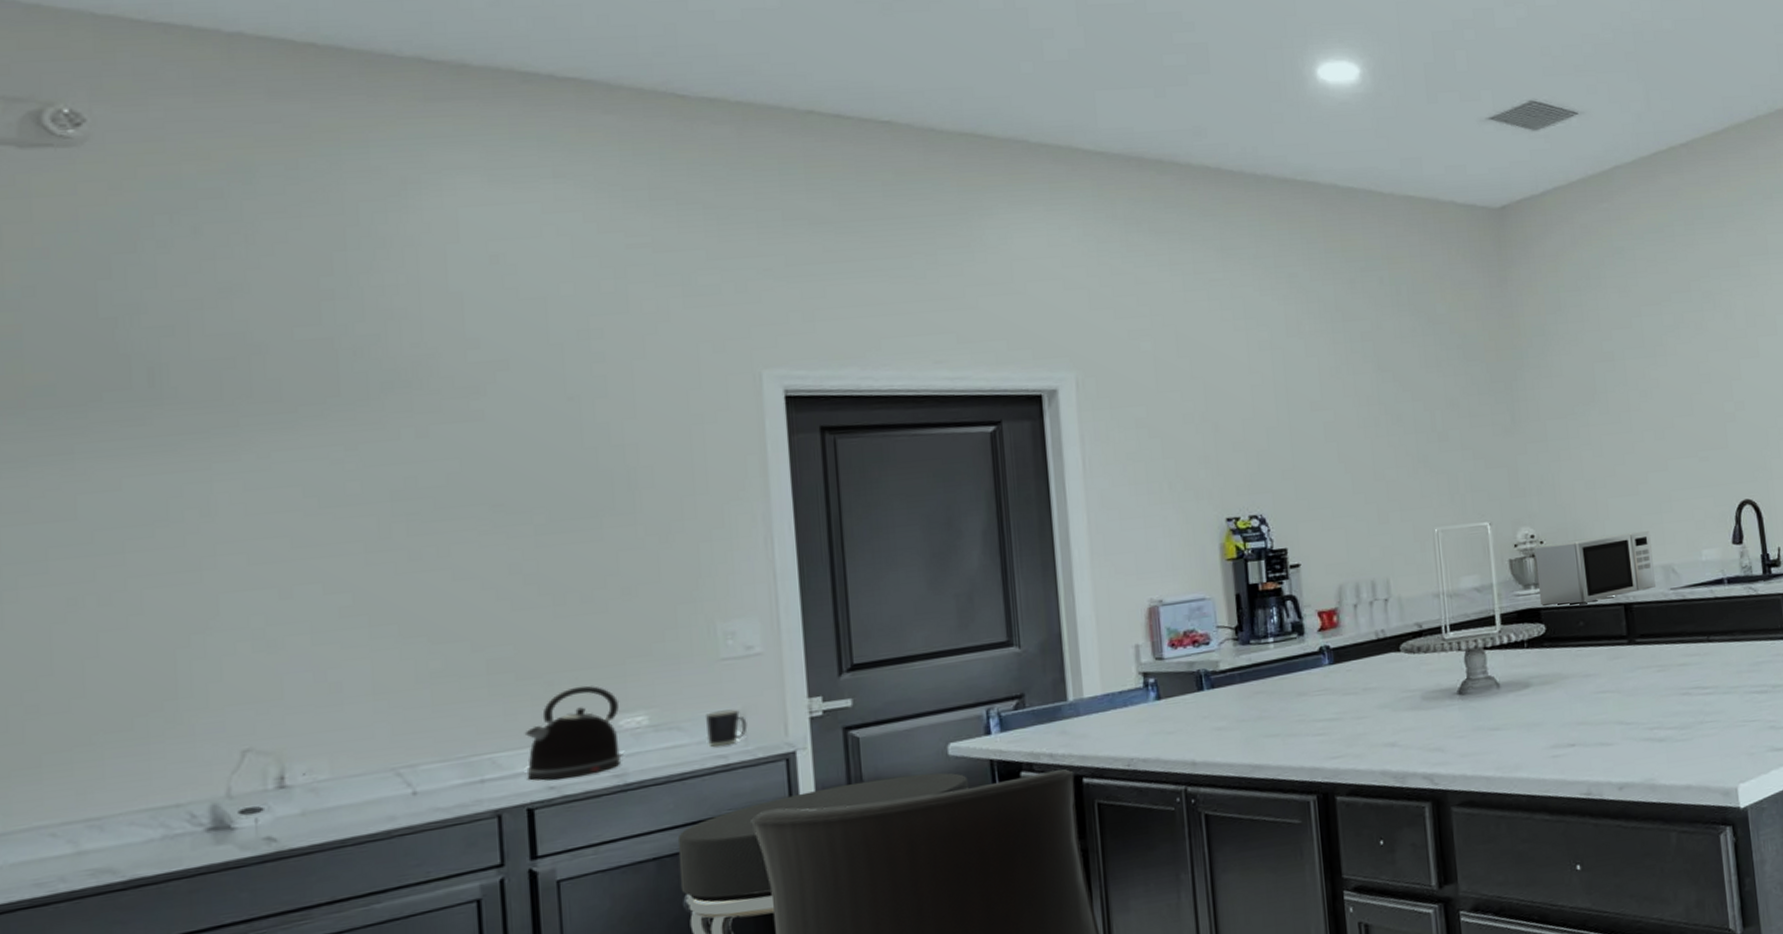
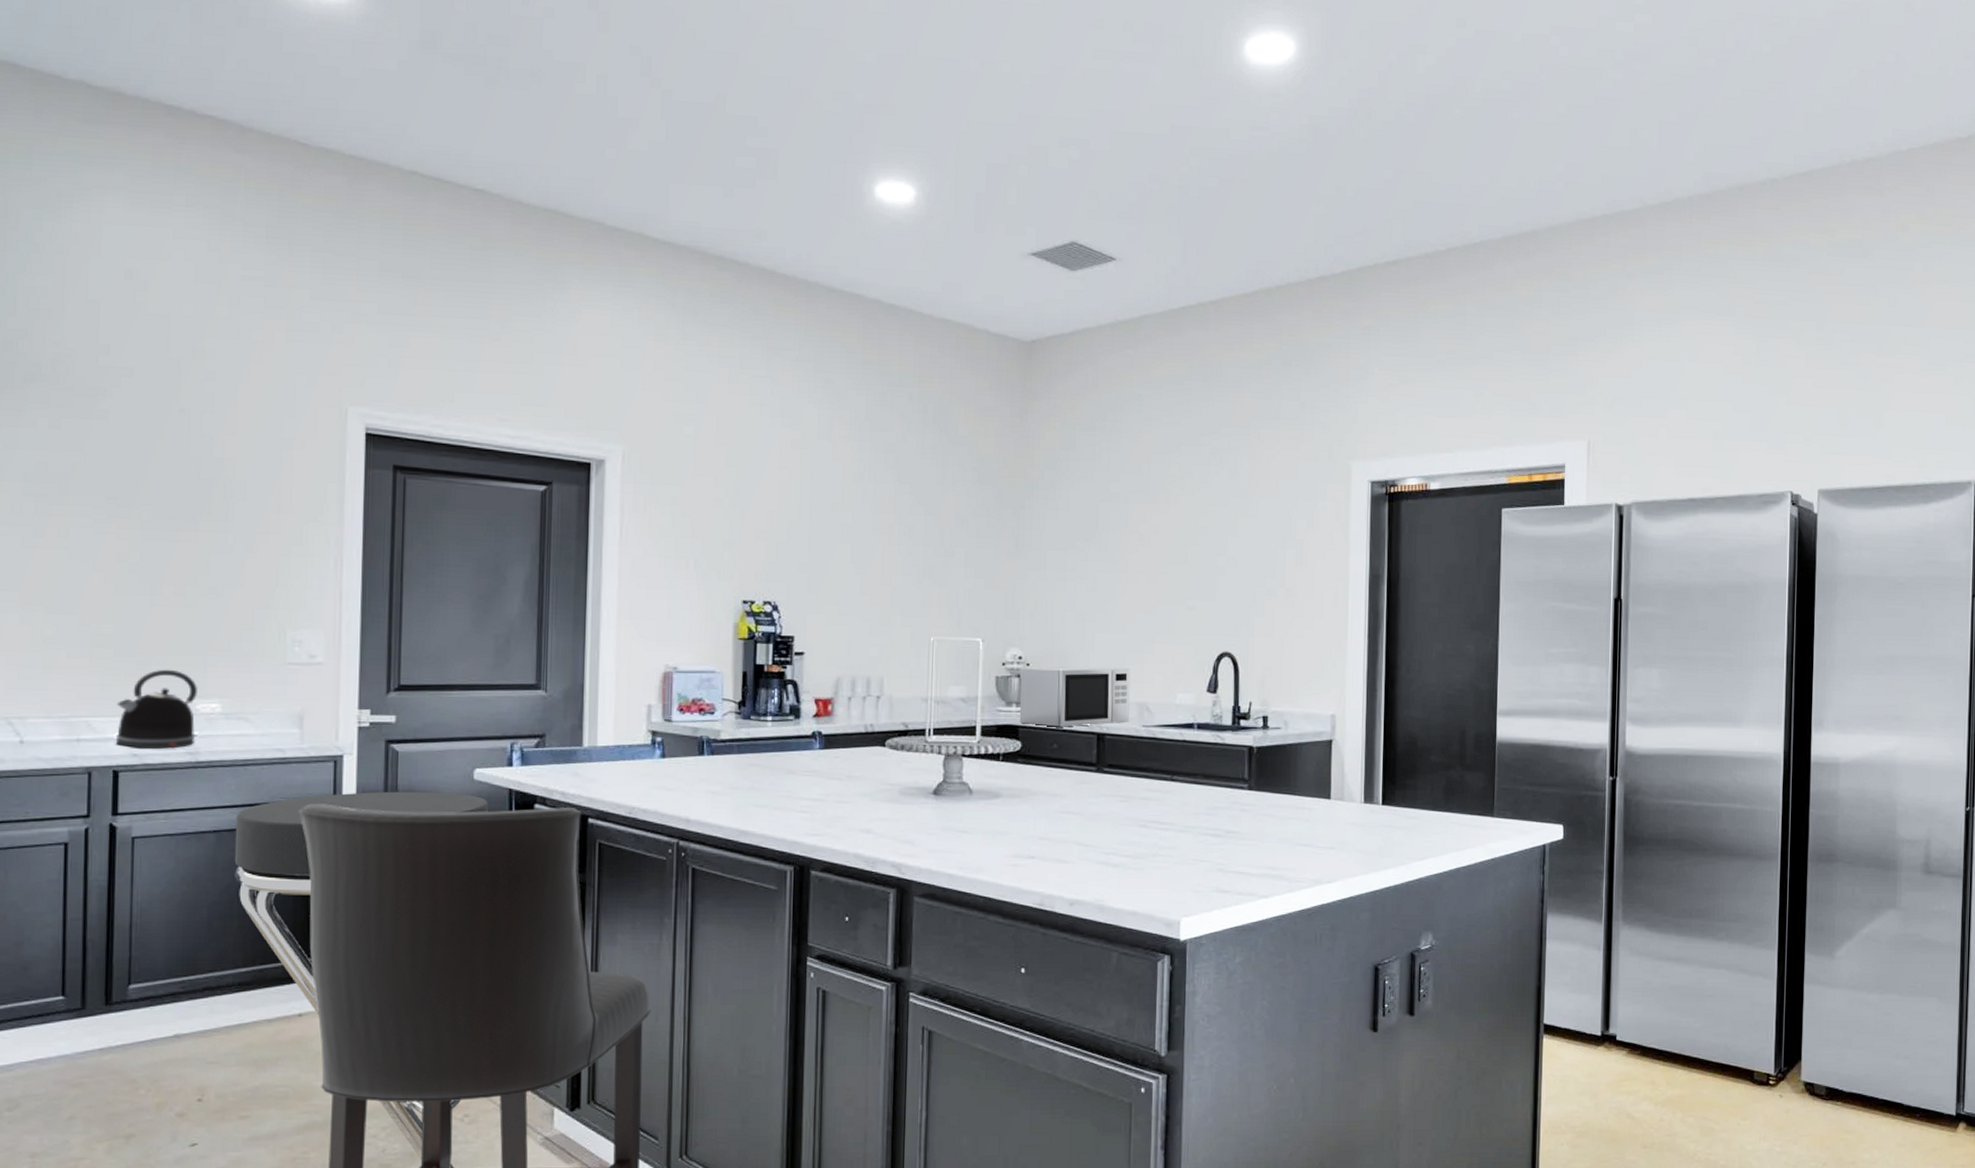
mug: present [705,709,748,747] -> none [268,709,304,740]

